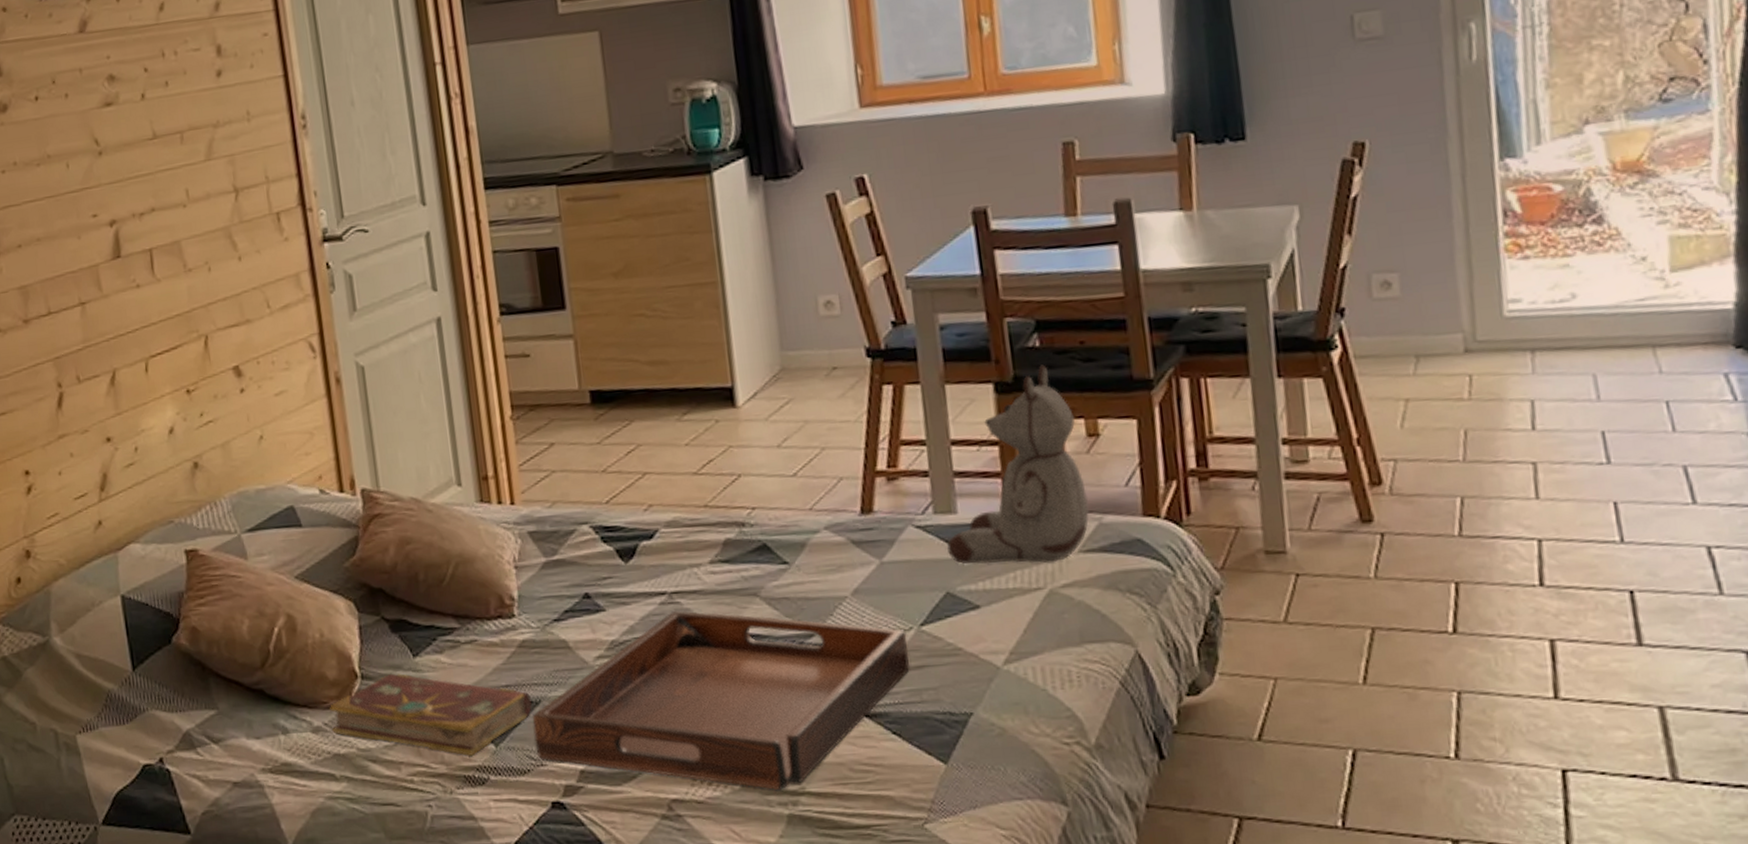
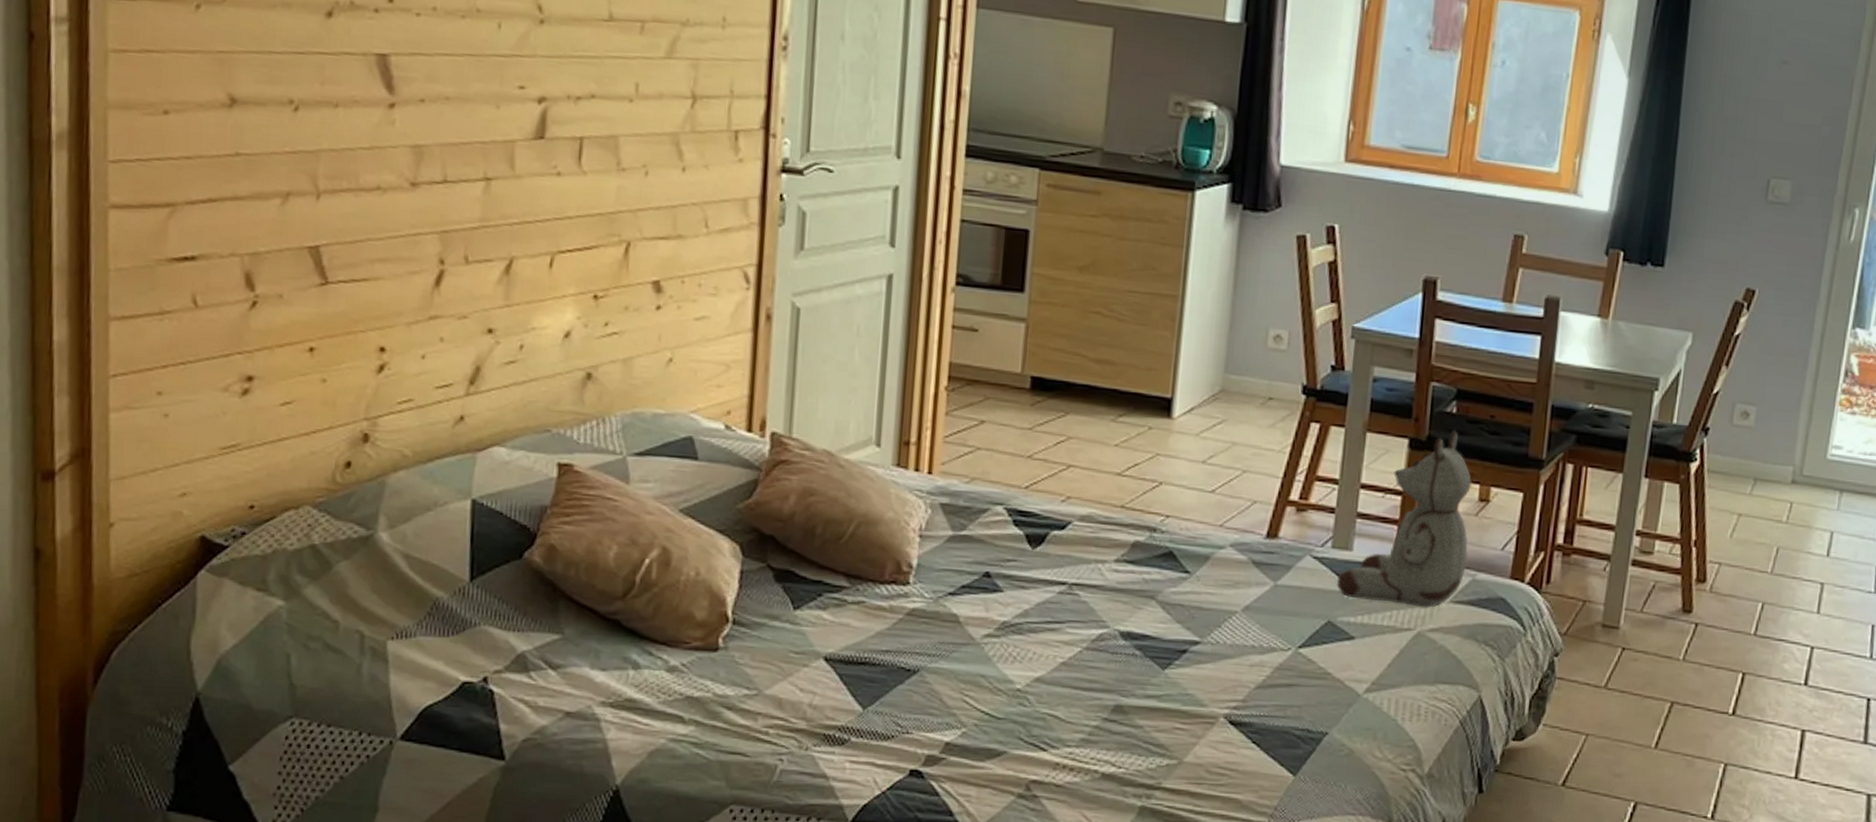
book: present [329,673,532,756] -> none [690,622,910,715]
serving tray: present [532,610,909,790] -> none [904,601,1284,782]

